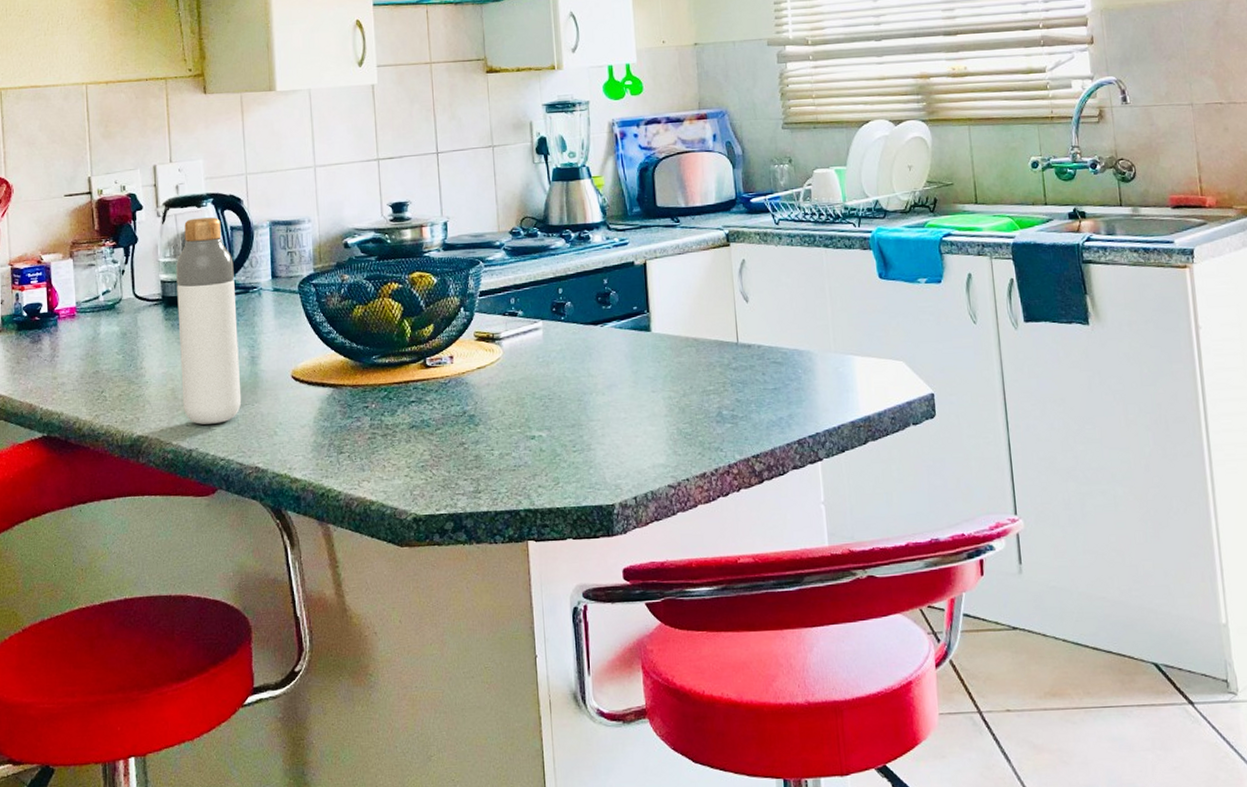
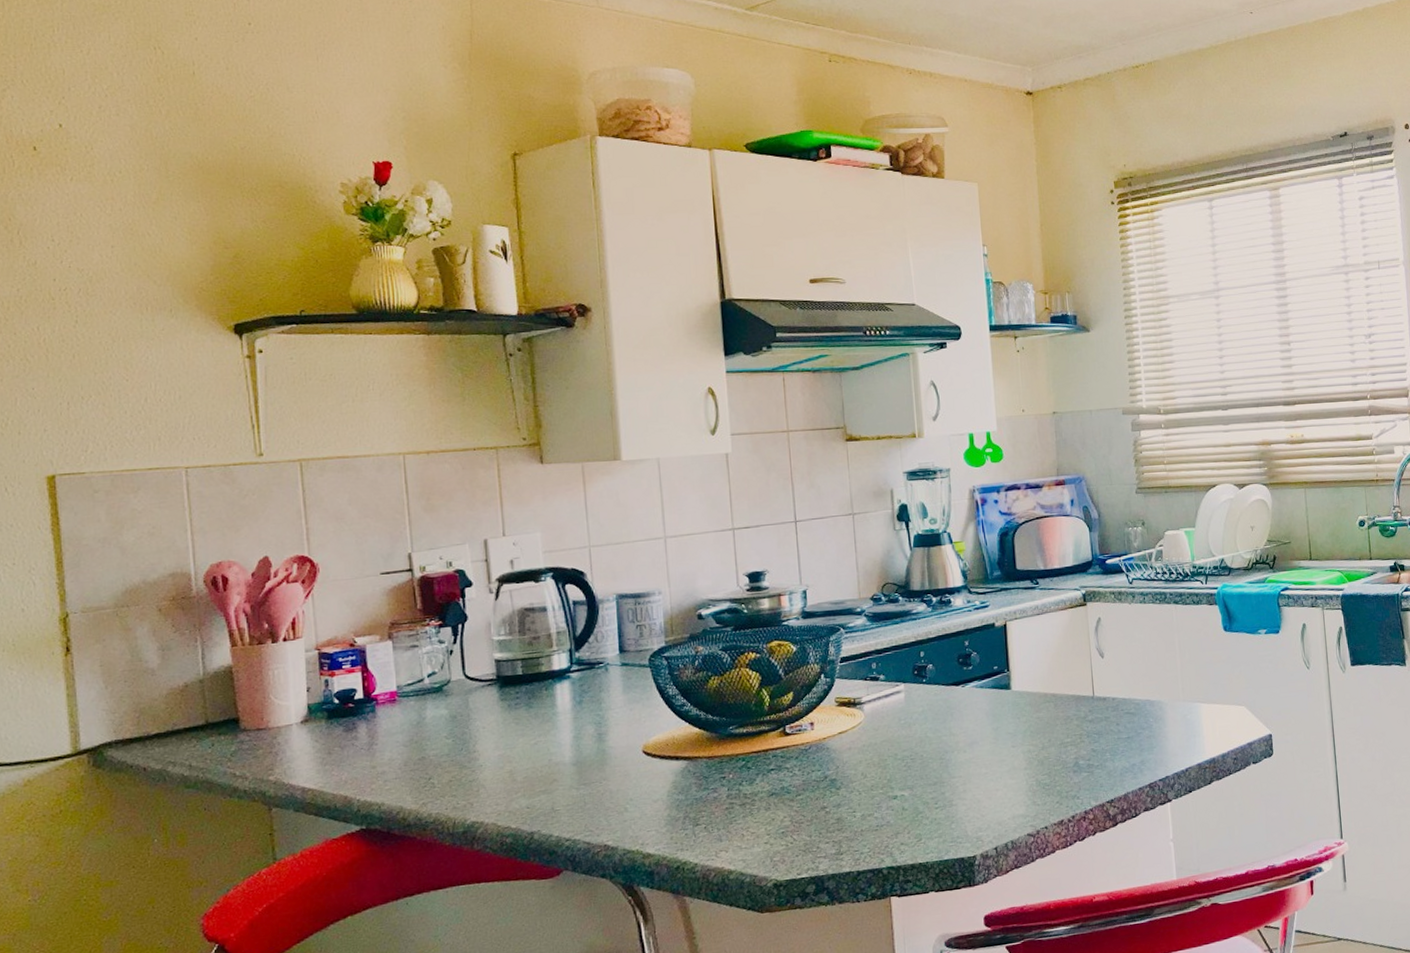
bottle: present [176,217,242,425] -> none [512,592,588,806]

